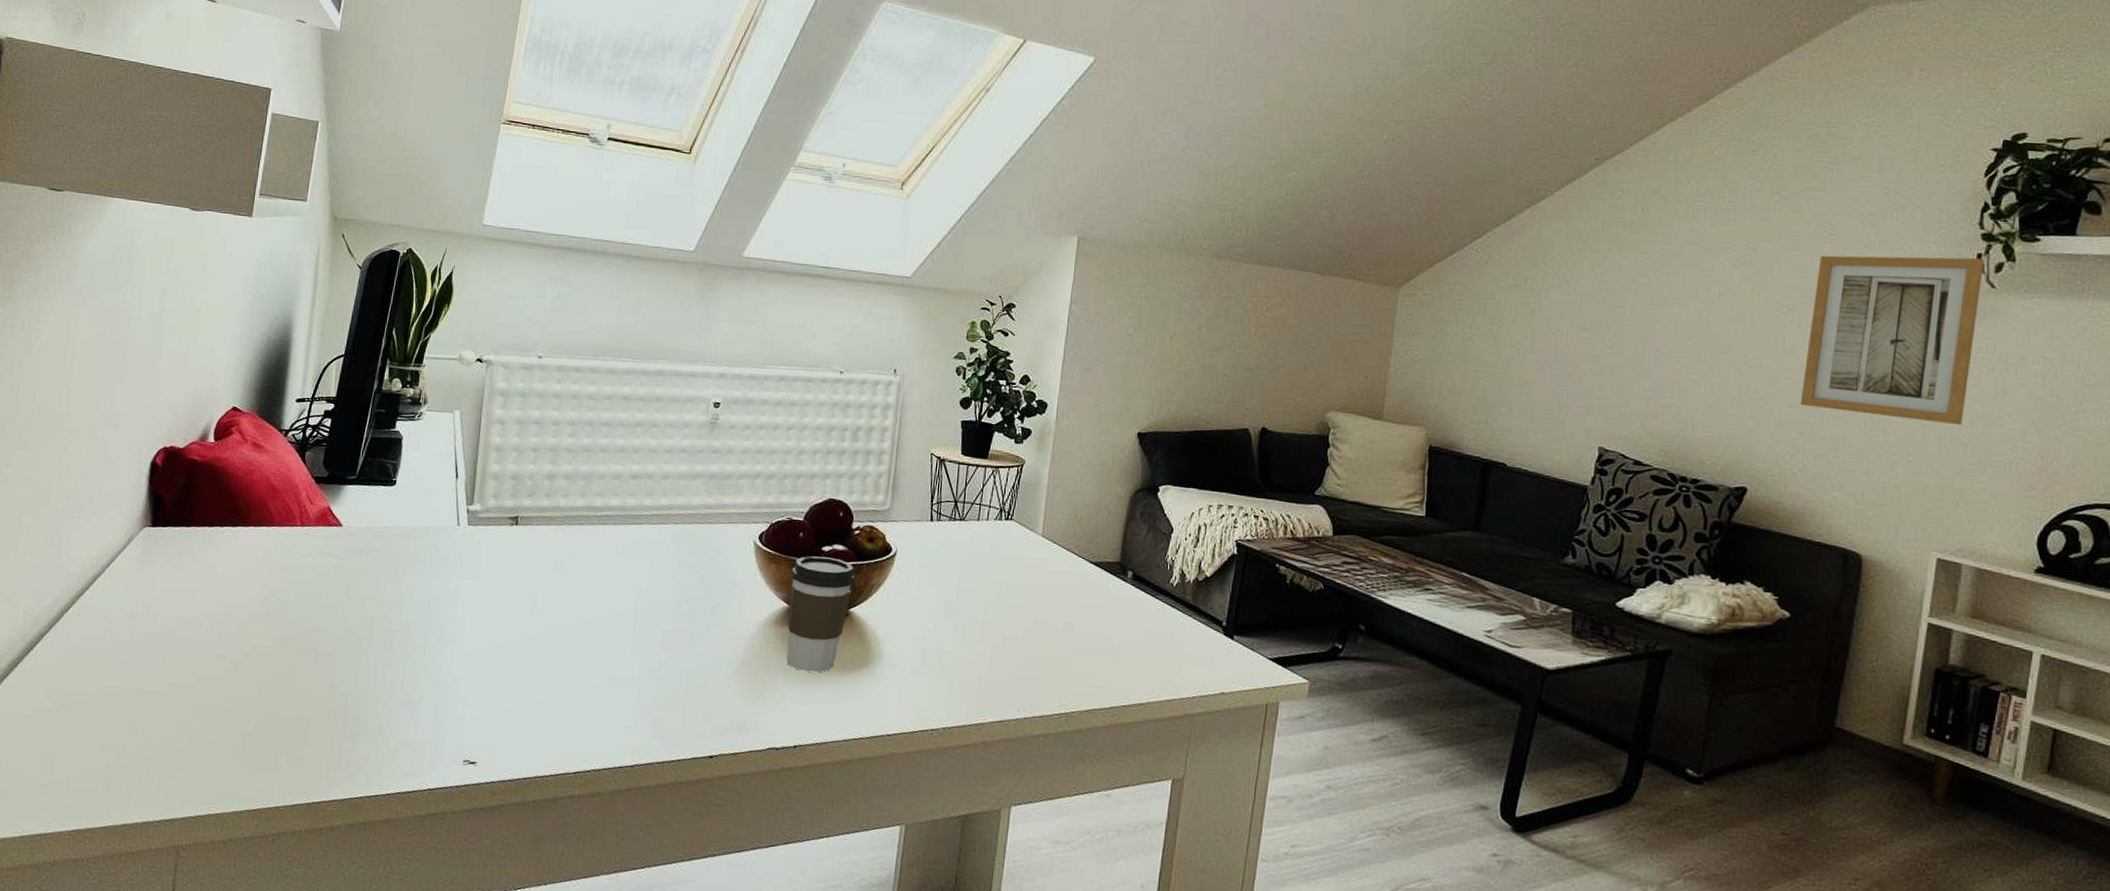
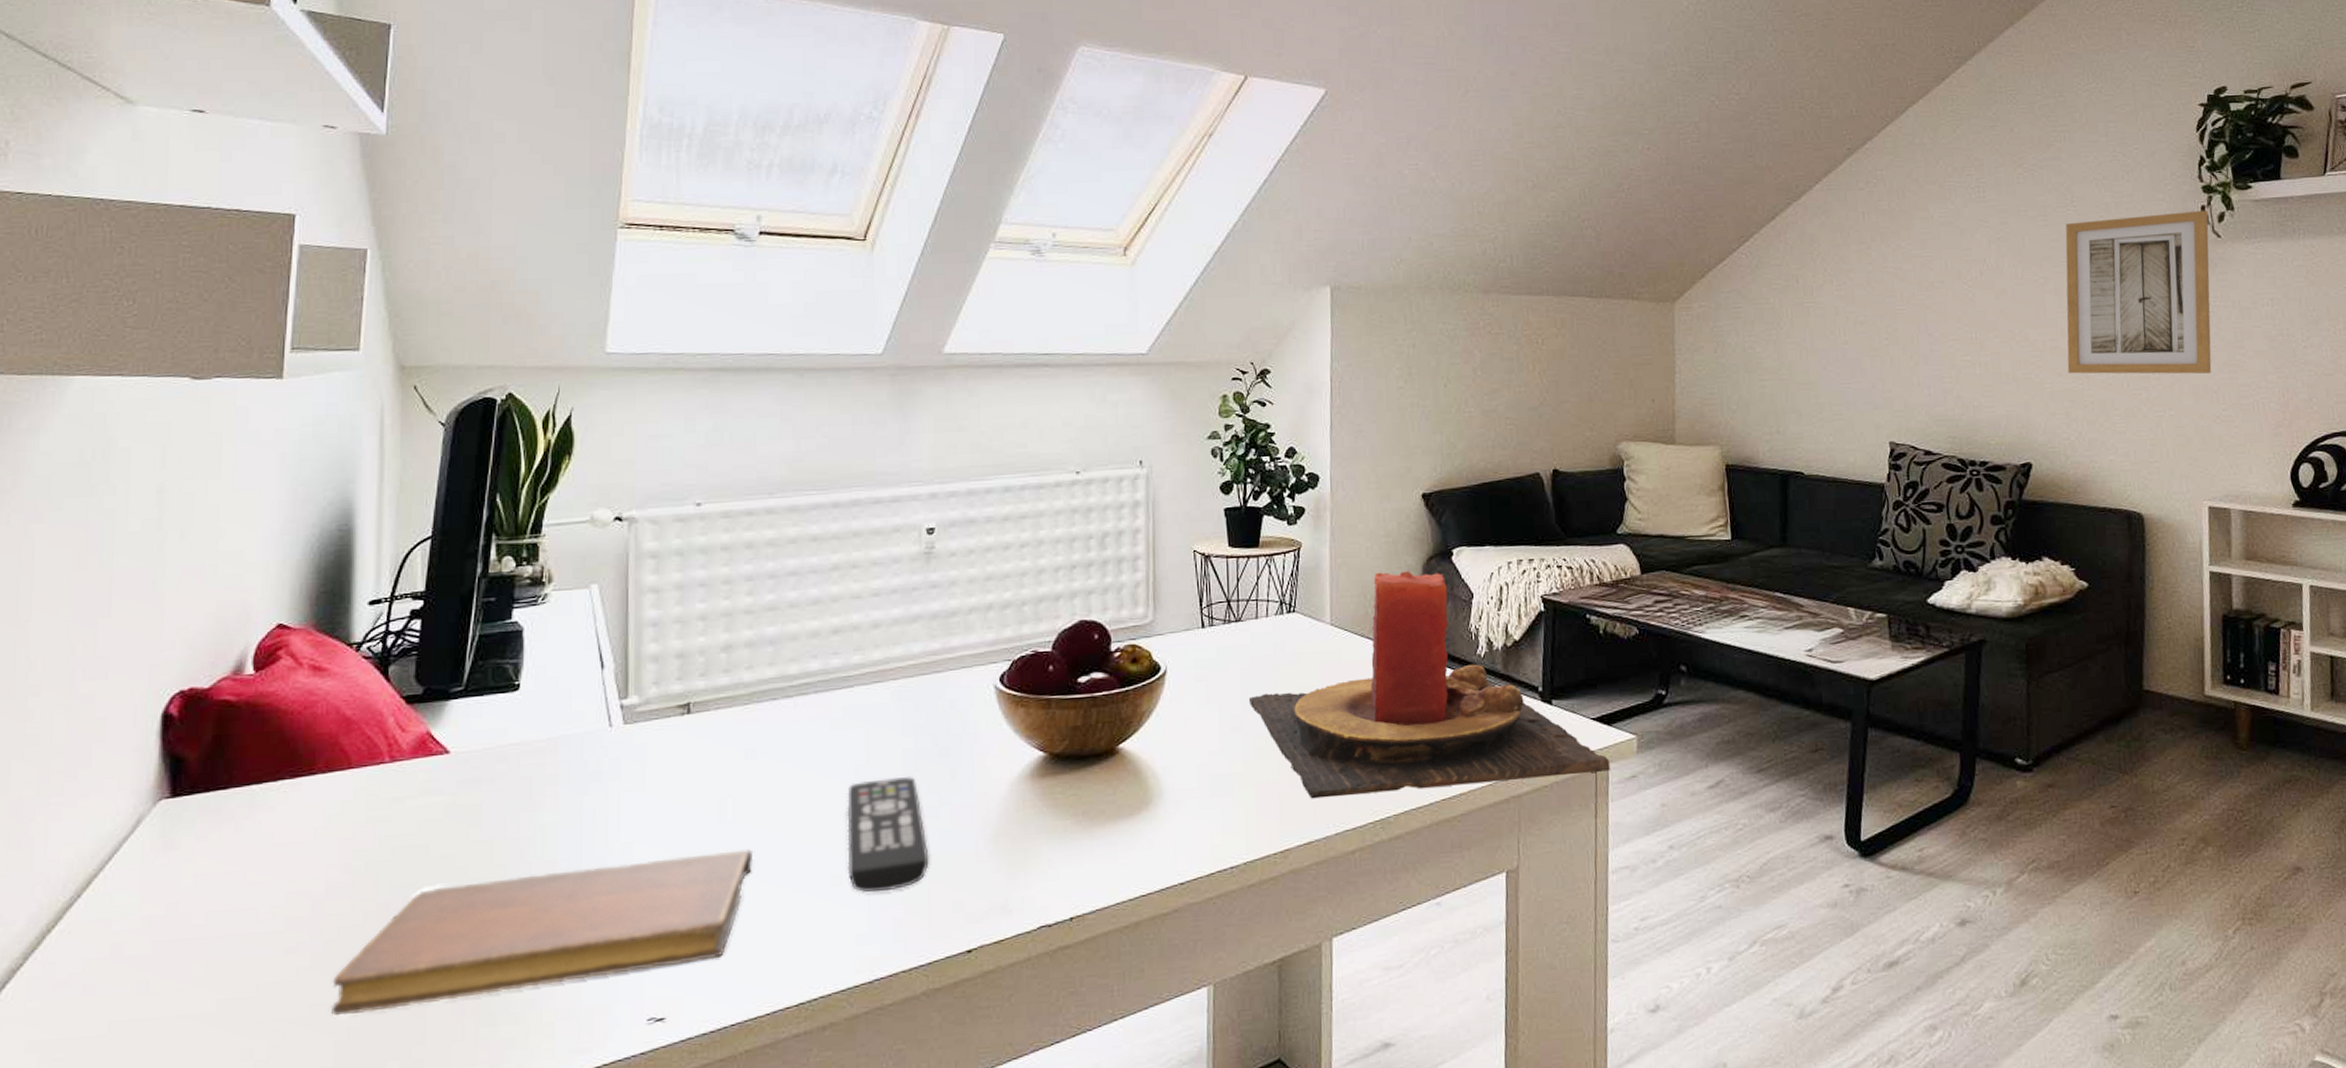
notebook: none [244,628,554,724] -> present [331,849,754,1016]
remote control: none [623,602,688,695] -> present [847,776,929,893]
coffee cup: present [786,556,855,673] -> none [1043,688,1120,828]
candle: none [963,496,1281,708] -> present [1248,570,1610,799]

